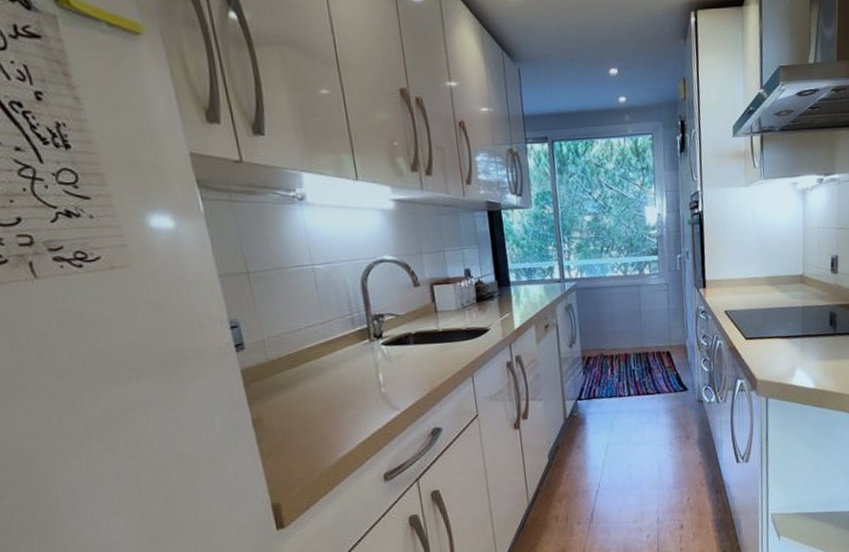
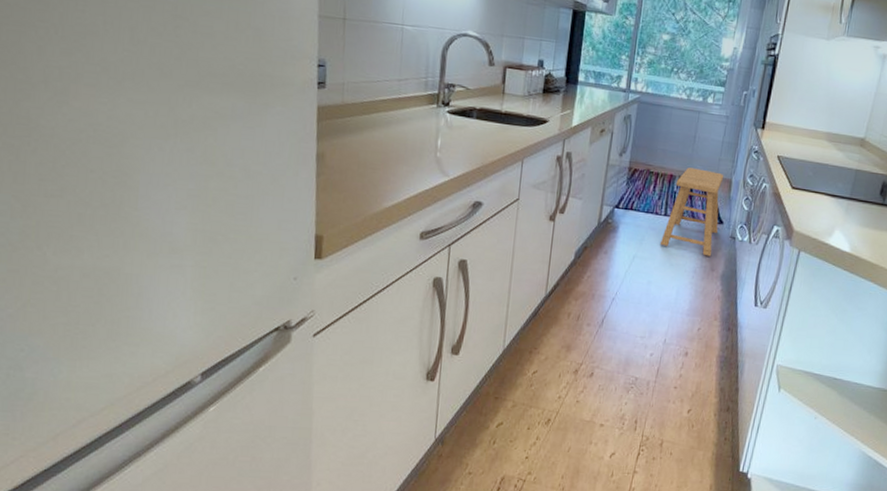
stool: none [630,340,684,427] -> present [659,167,724,257]

